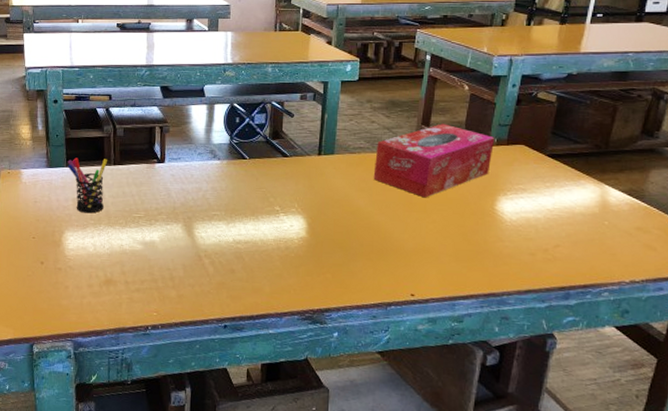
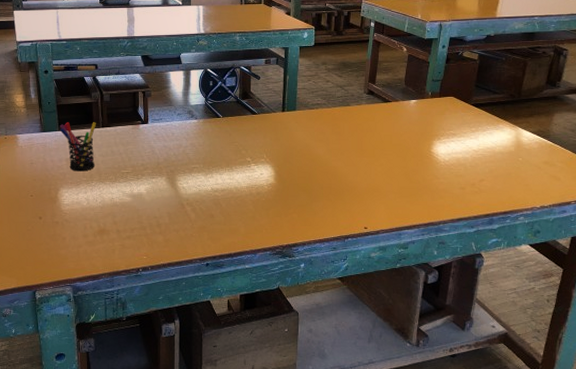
tissue box: present [373,124,495,198] -> none [330,81,430,145]

